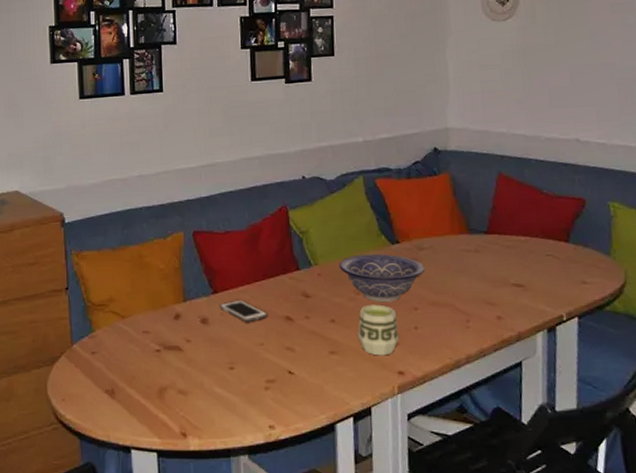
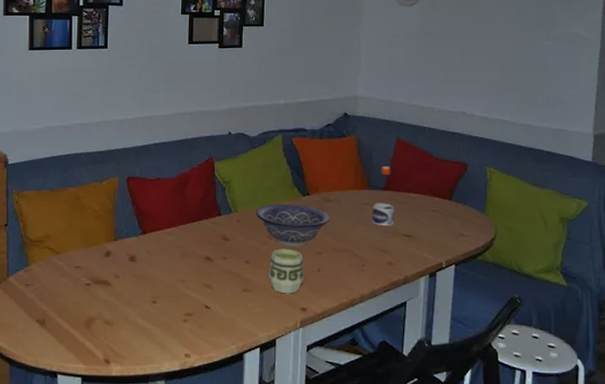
cell phone: present [220,299,267,323] -> none [148,240,190,262]
water bottle: none [474,206,501,275] -> present [372,166,394,225]

